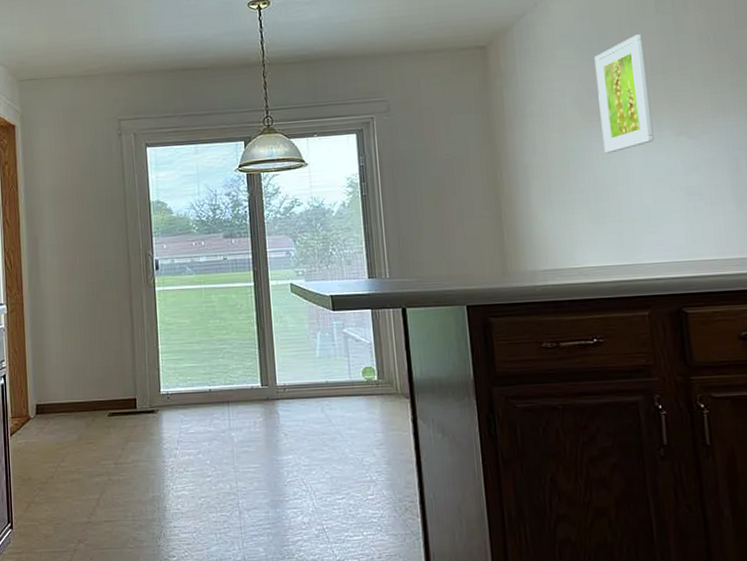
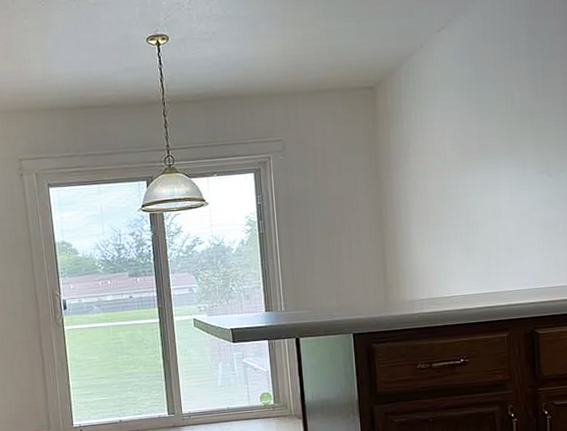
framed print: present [594,34,654,154] -> none [472,77,520,191]

